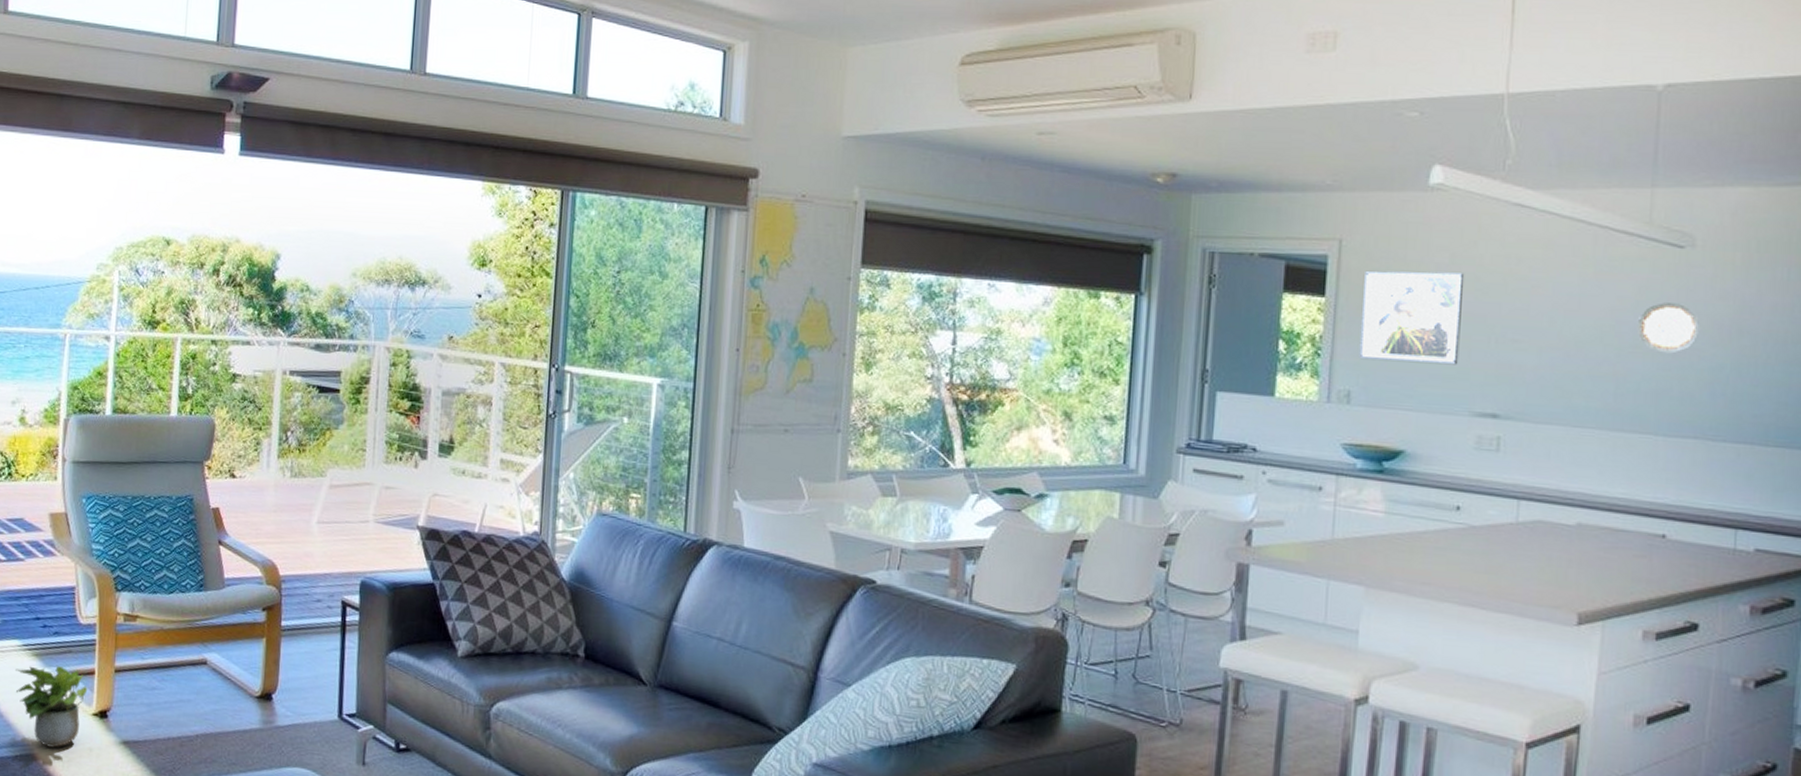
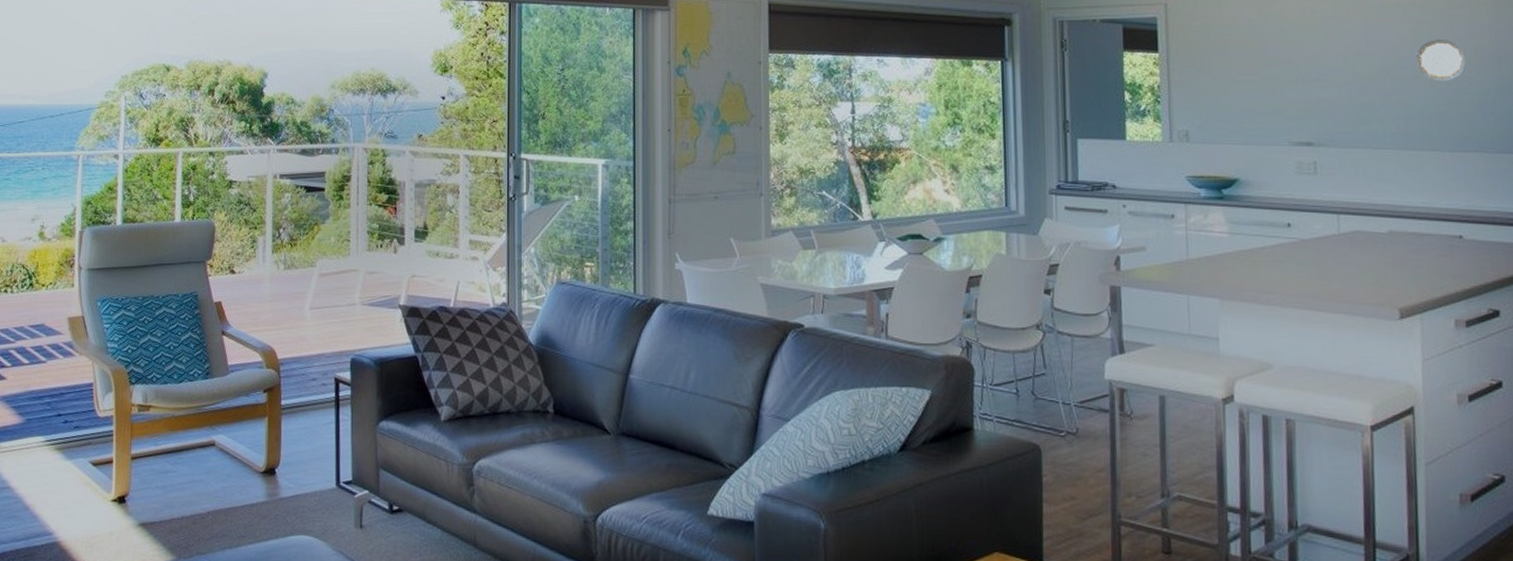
potted plant: present [16,666,88,748] -> none [40,458,107,535]
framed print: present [1359,270,1465,365] -> none [1189,26,1274,104]

